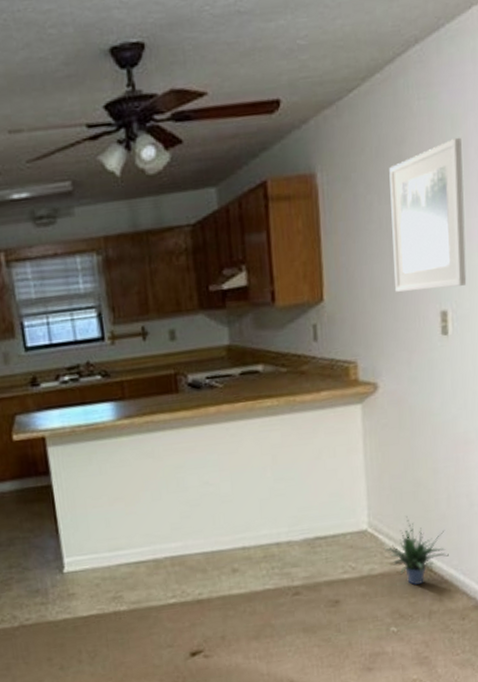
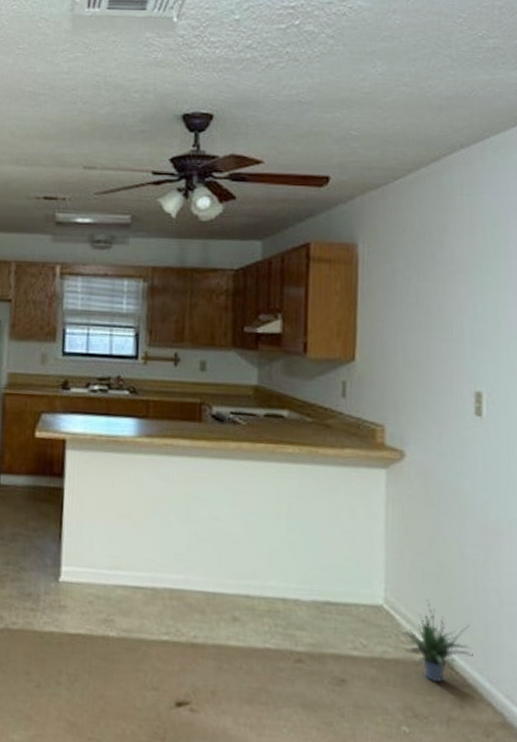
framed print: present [389,137,467,293] -> none [429,233,504,371]

